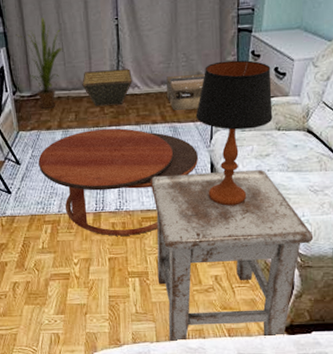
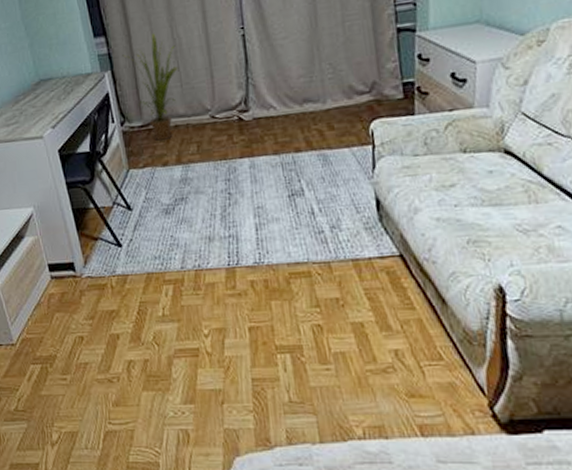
coffee table: present [38,128,199,236] -> none [154,159,360,298]
basket: present [82,68,132,106] -> none [203,86,267,134]
stool: present [150,170,314,343] -> none [296,205,531,445]
ceiling vent: present [166,74,205,110] -> none [309,86,359,134]
table lamp: present [196,60,273,206] -> none [350,66,455,255]

